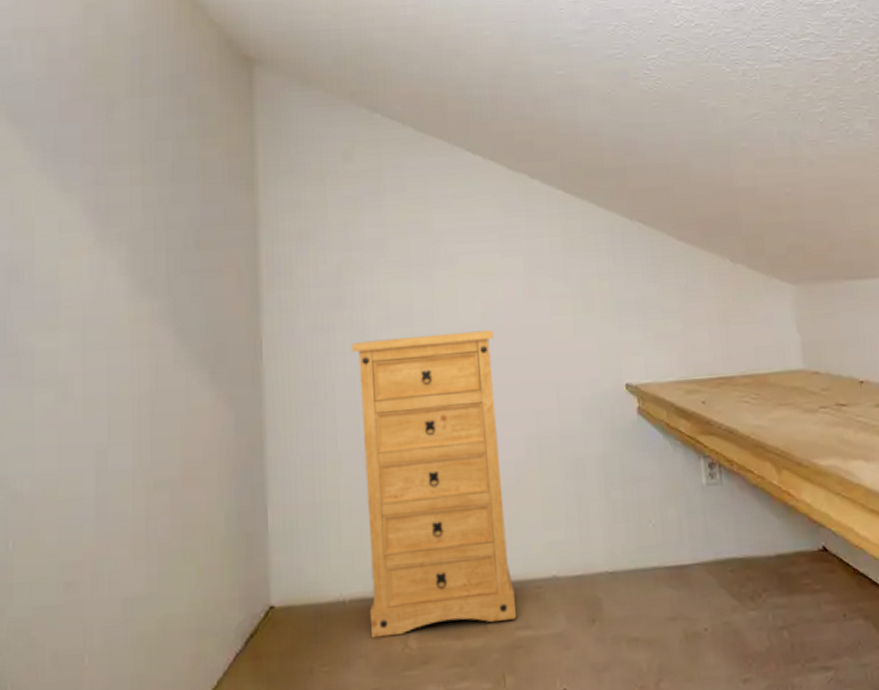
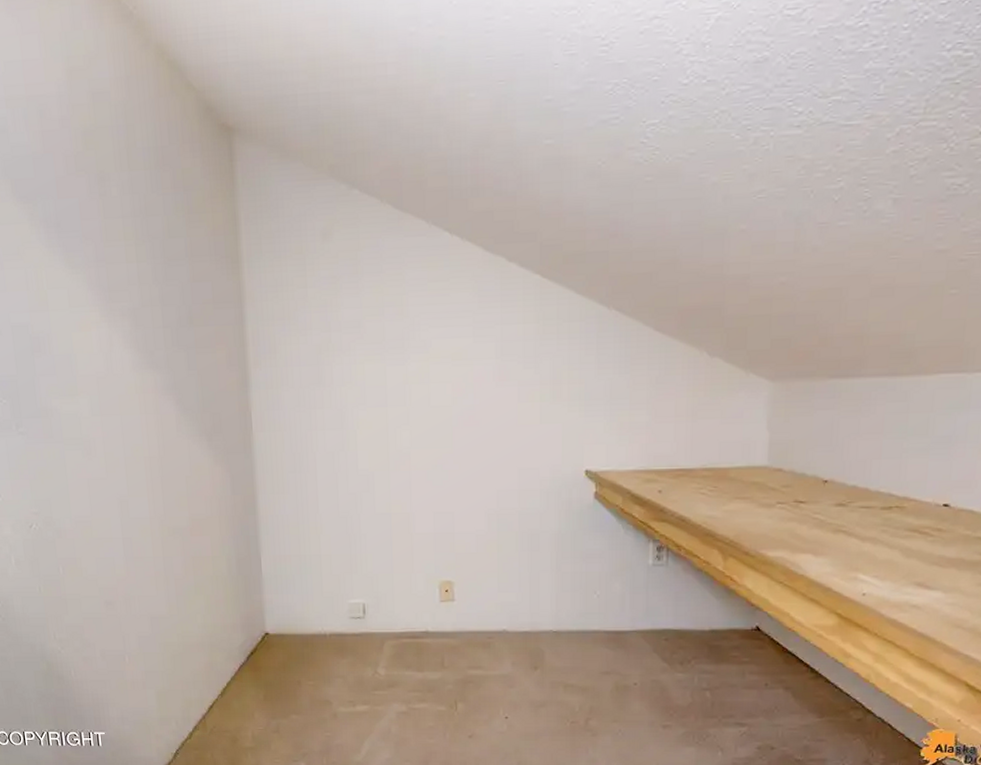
dresser: present [351,330,516,638] -> none [330,413,469,664]

